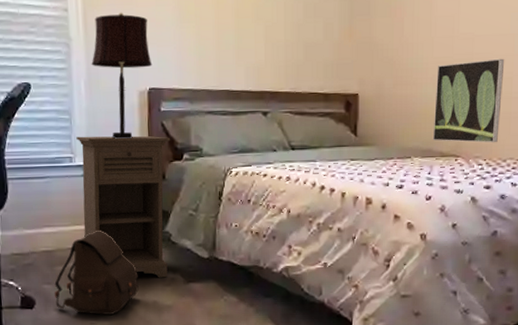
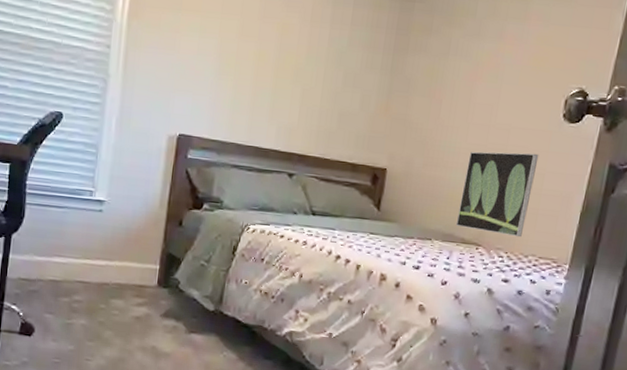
satchel: present [54,230,139,315] -> none [54,266,141,354]
nightstand: present [76,136,171,278] -> none [93,171,193,325]
table lamp: present [91,12,153,139] -> none [125,56,187,181]

